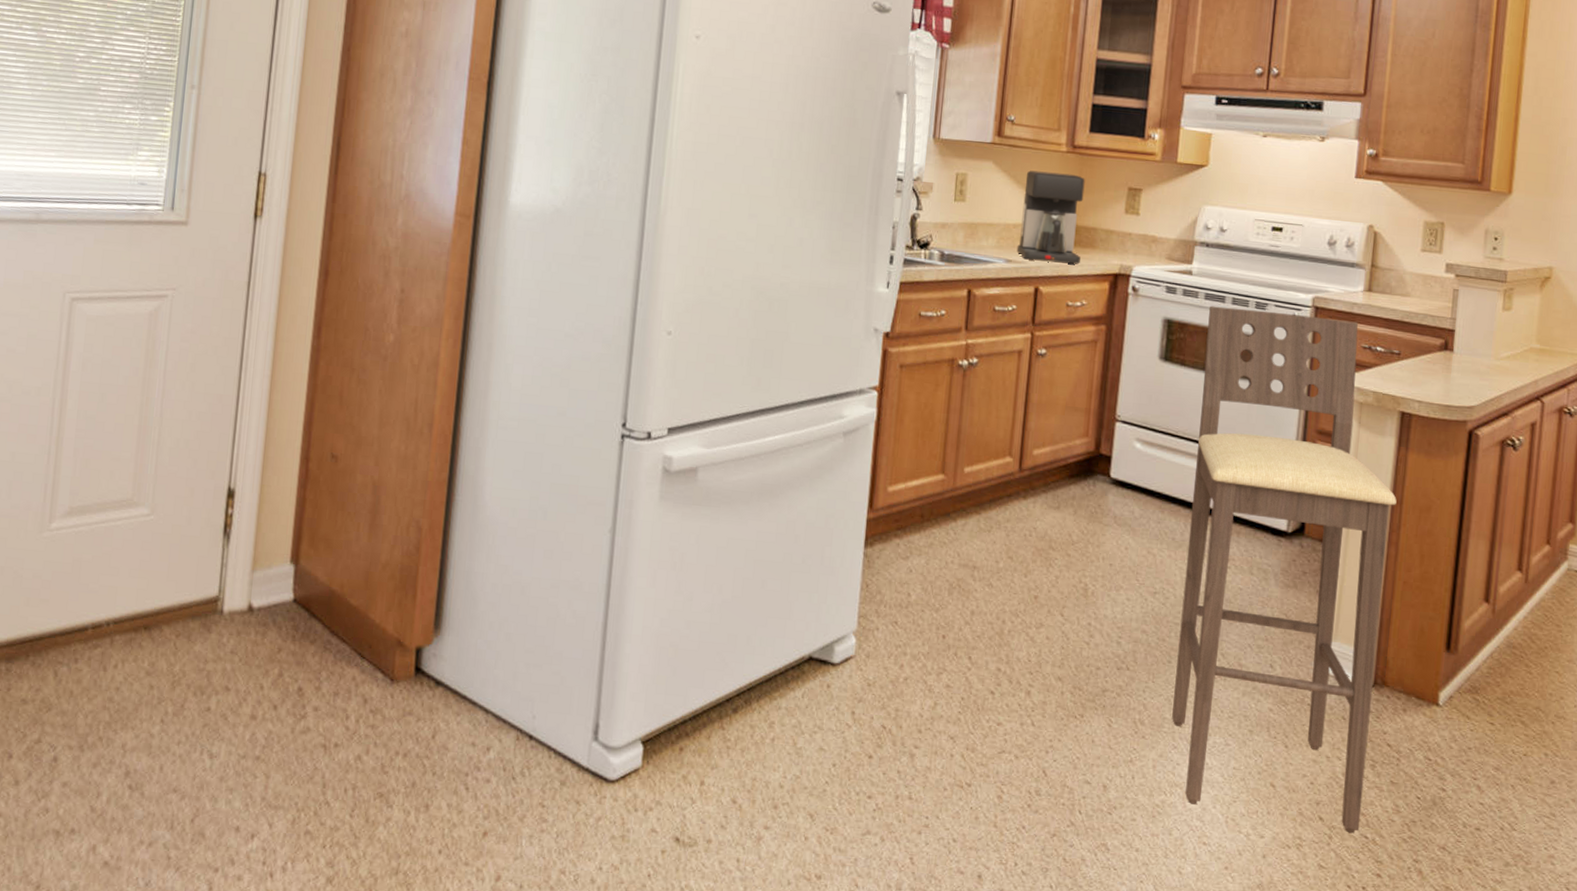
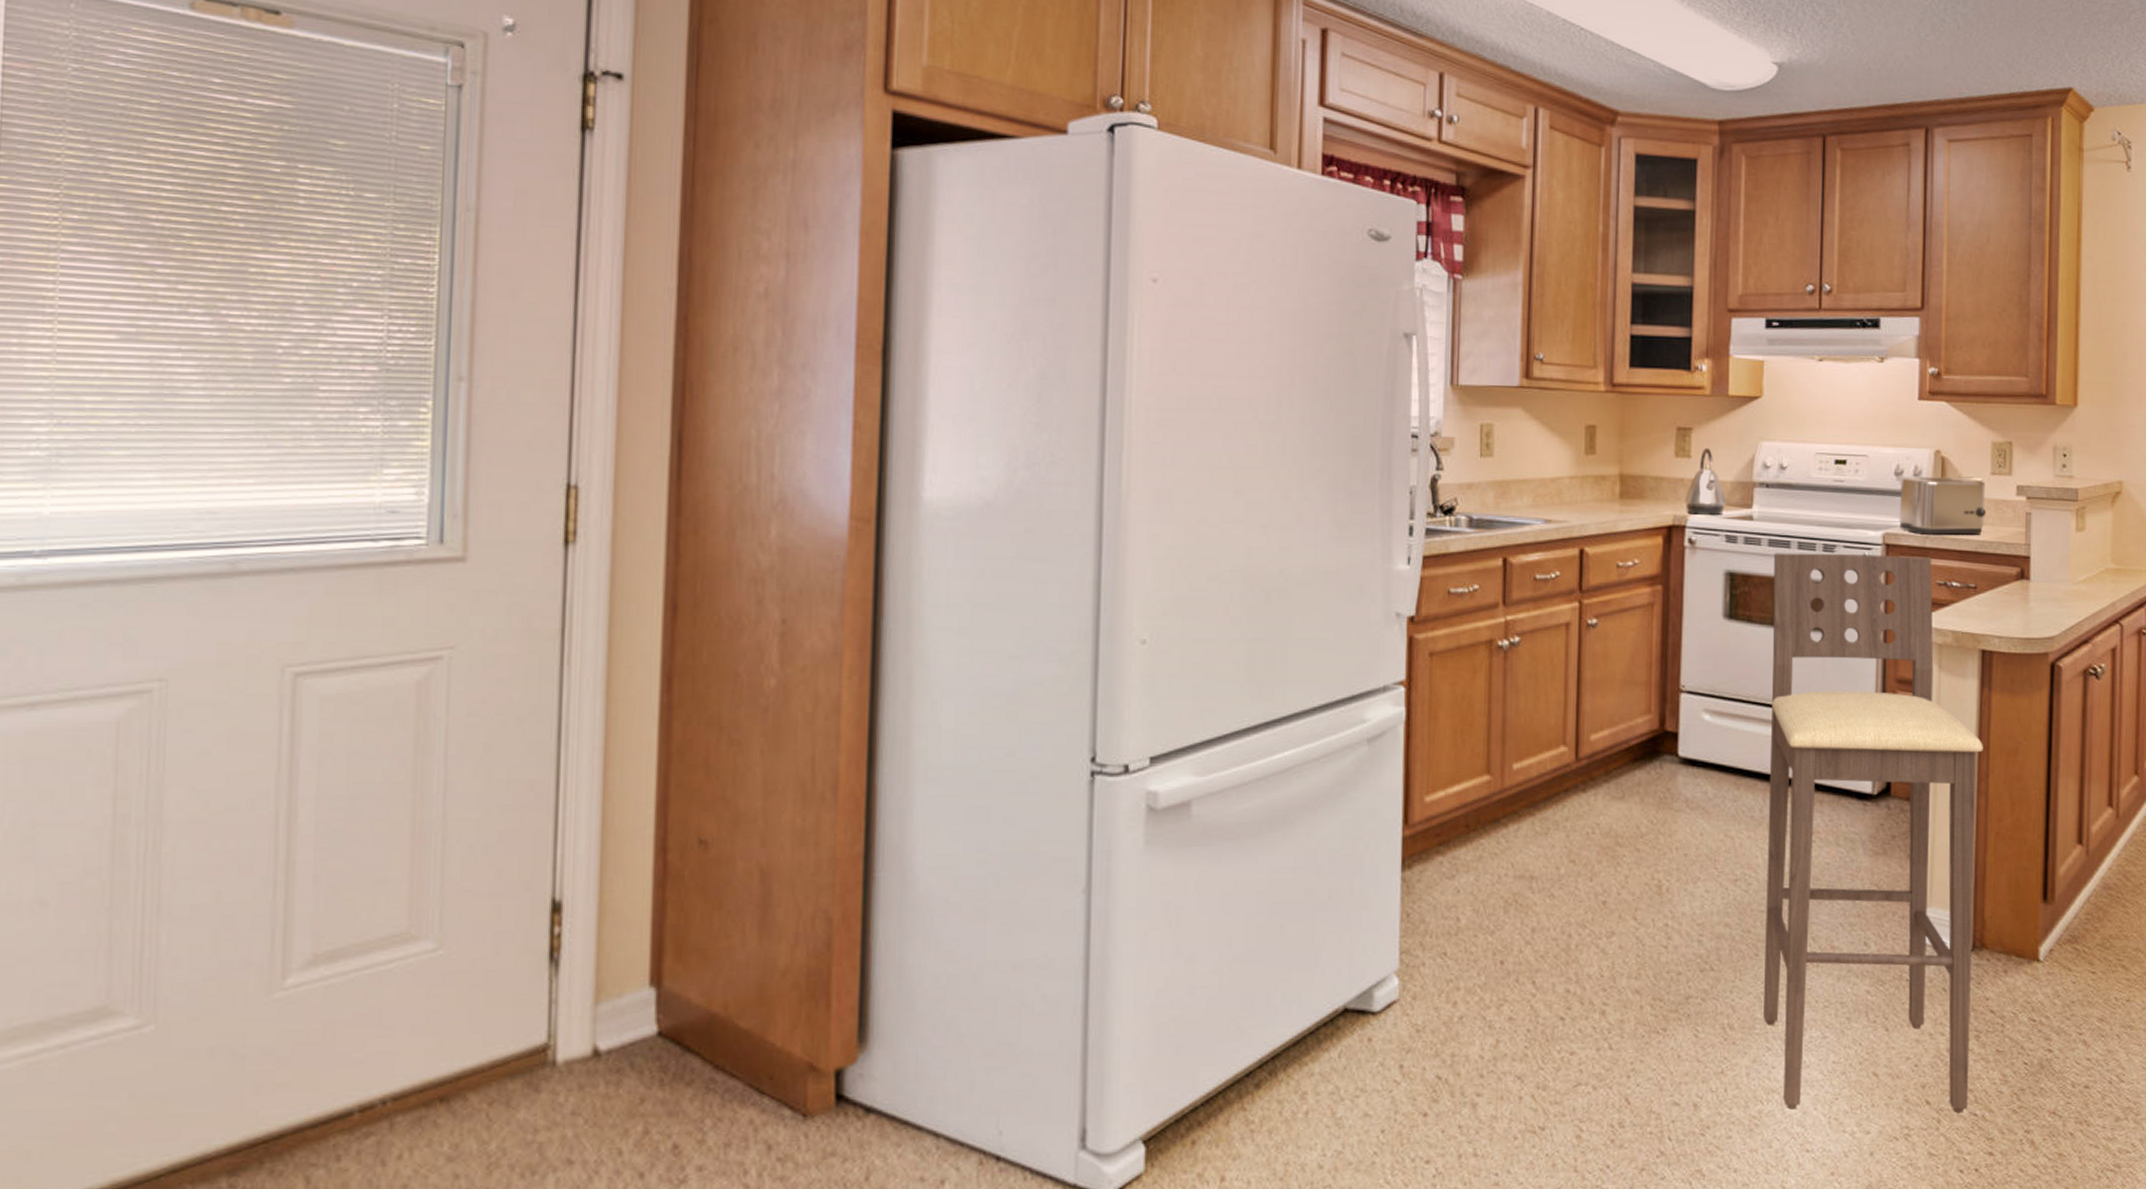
coffee maker: present [1016,170,1085,265] -> none [1556,415,1629,519]
kettle: none [1131,207,1169,268] -> present [1685,447,1727,515]
toaster: none [1329,247,1415,306] -> present [1899,476,1986,535]

